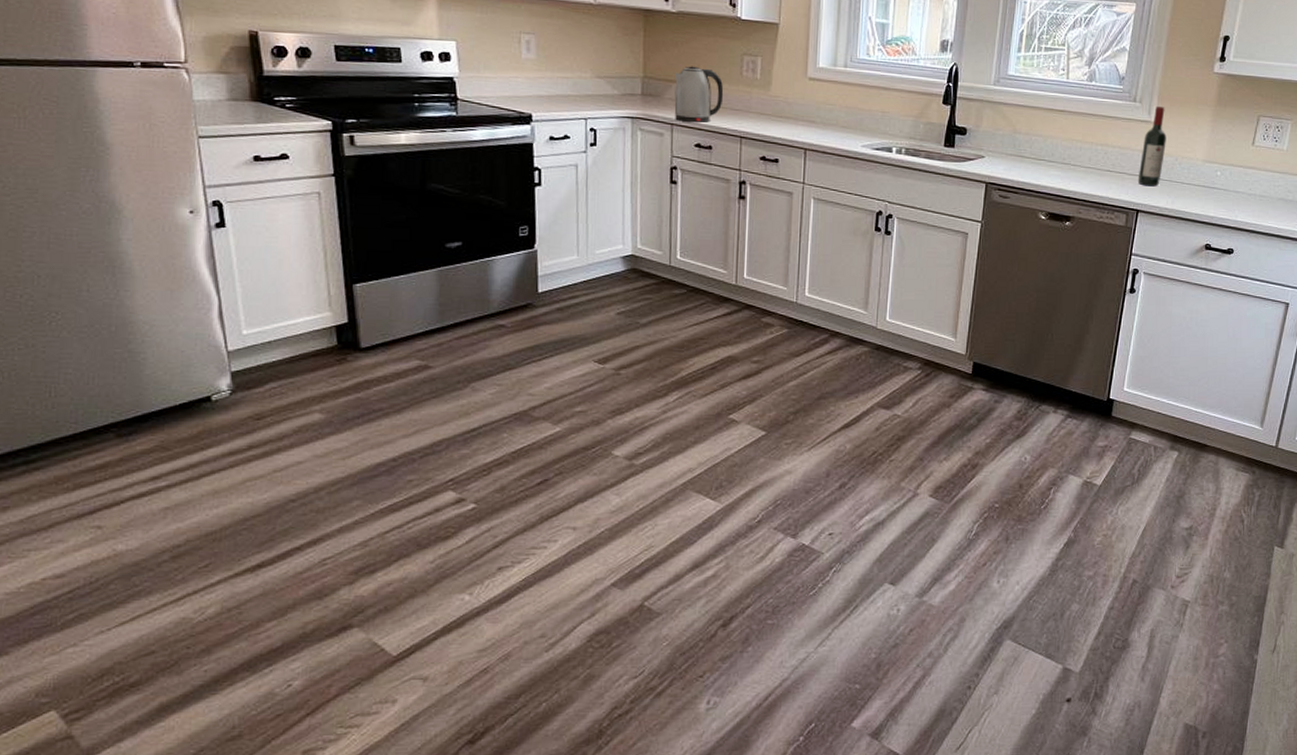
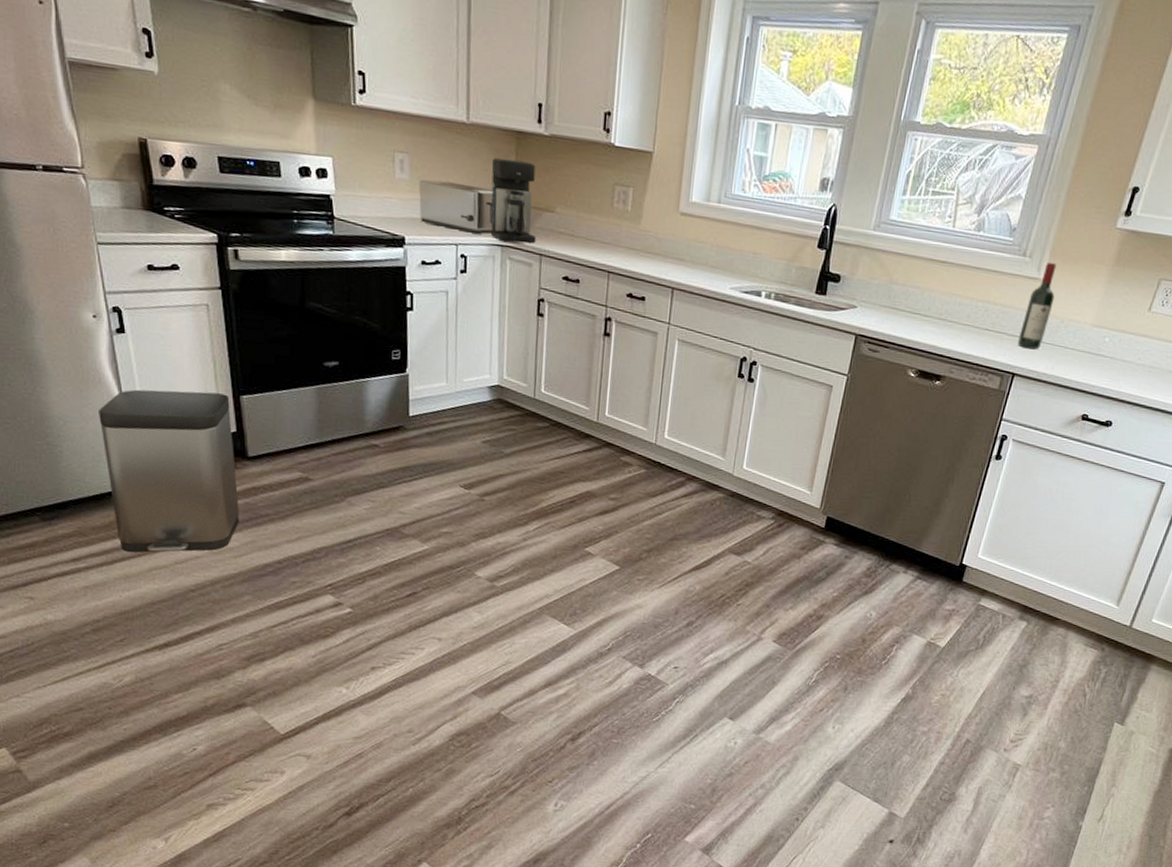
pedal bin: none [191,283,349,463] -> present [99,389,239,553]
toaster: none [545,58,623,108] -> present [418,179,494,235]
coffee maker: none [620,35,667,115] -> present [490,158,536,244]
kettle: present [674,66,724,123] -> none [543,194,594,255]

